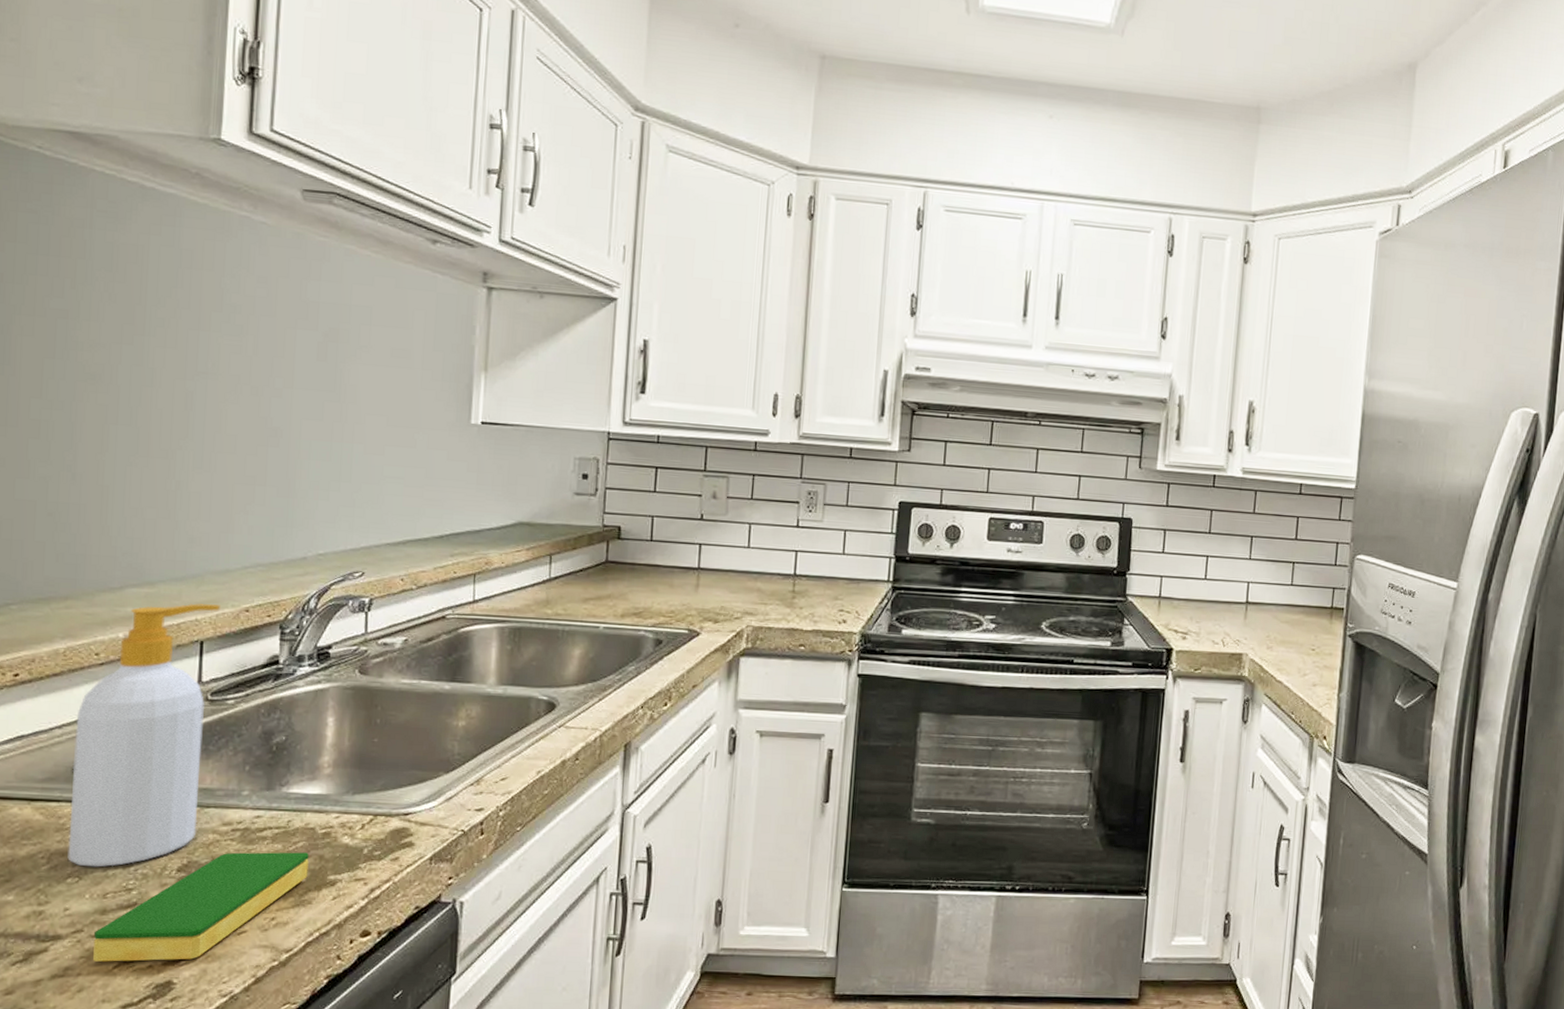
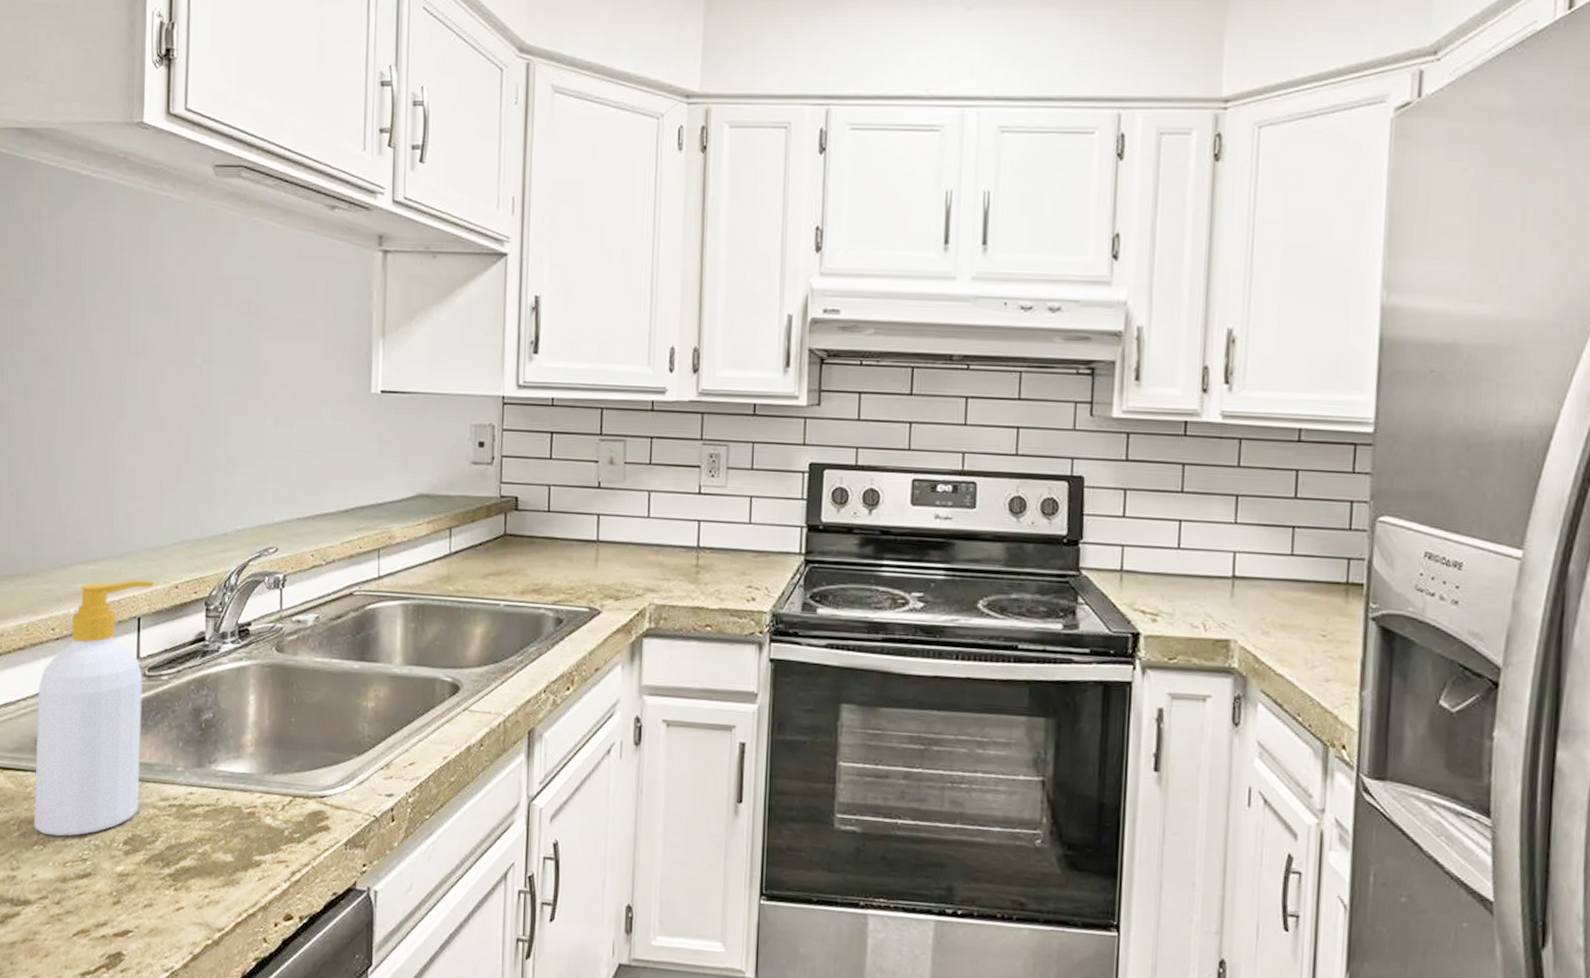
dish sponge: present [92,852,309,962] -> none [56,828,236,932]

